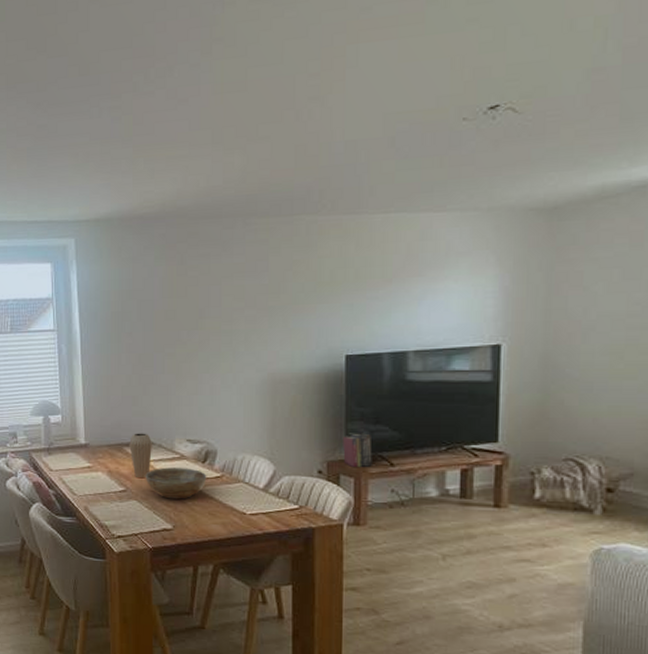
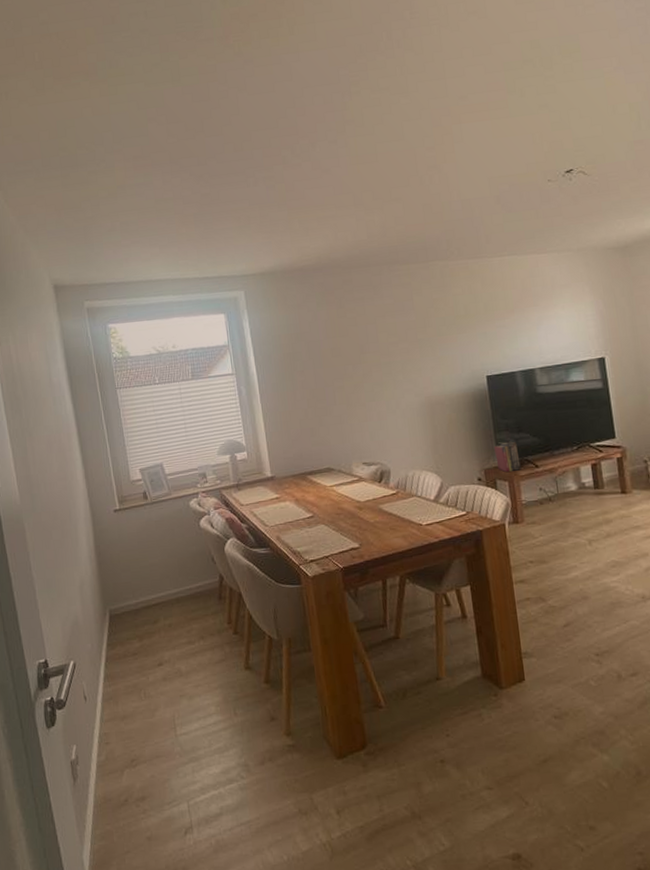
vase: present [129,433,152,479] -> none [311,460,334,504]
bowl: present [145,467,207,499] -> none [329,488,385,520]

